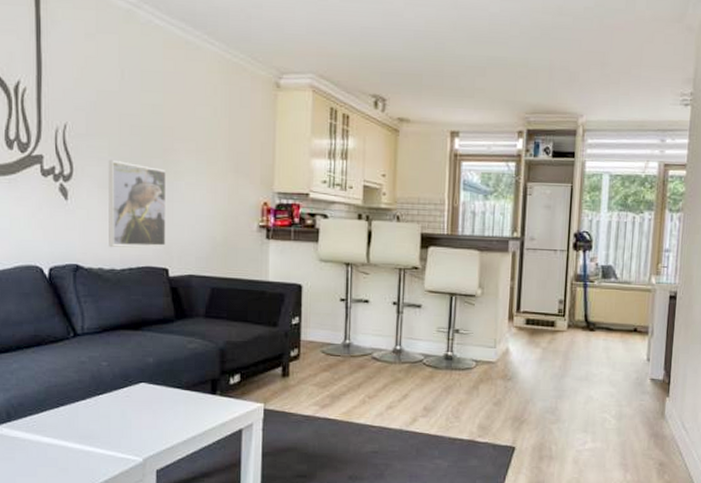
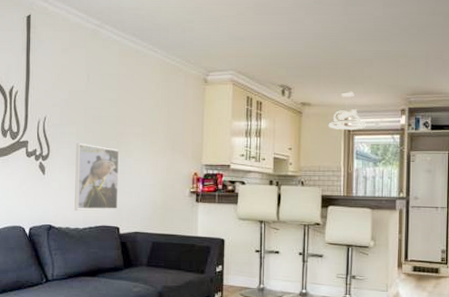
pendant light: none [430,105,476,155] -> present [328,91,366,131]

